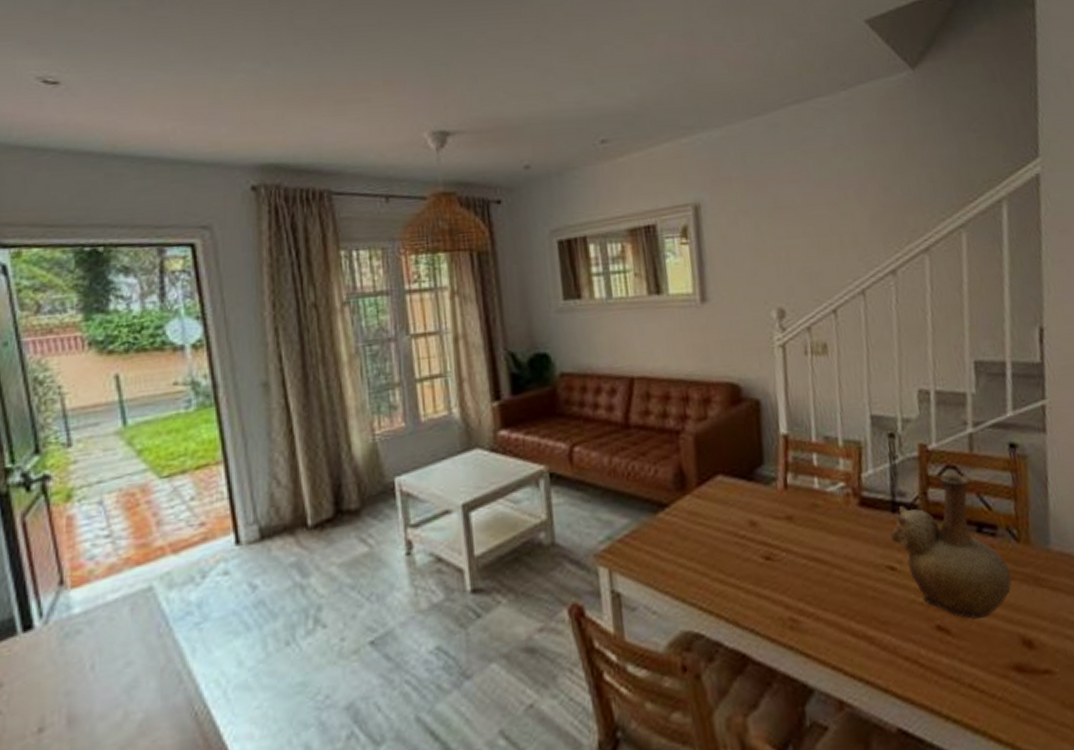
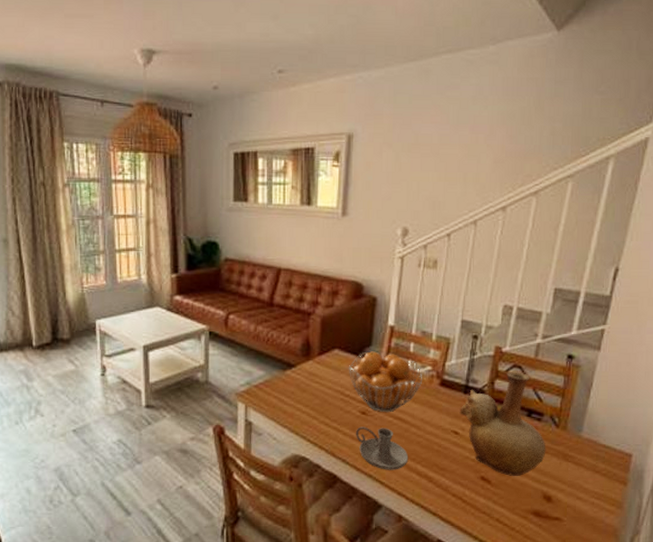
fruit basket: none [738,471,837,554] -> present [348,351,423,413]
candle holder: none [761,574,838,636] -> present [356,427,409,470]

